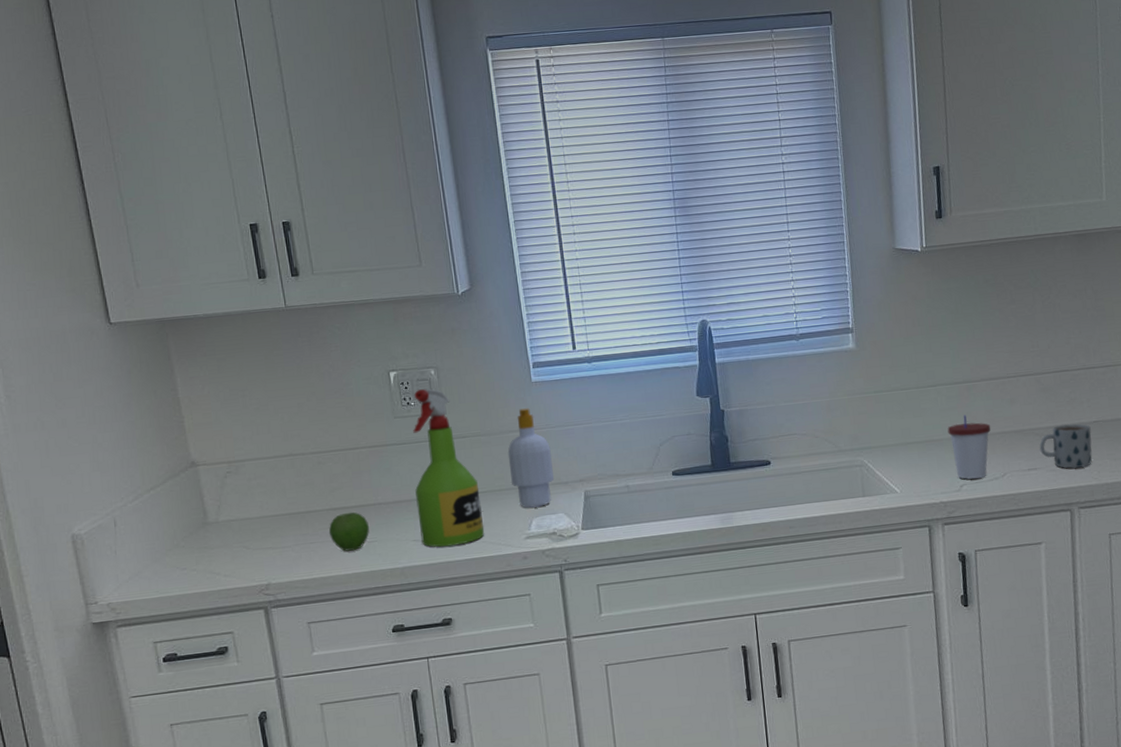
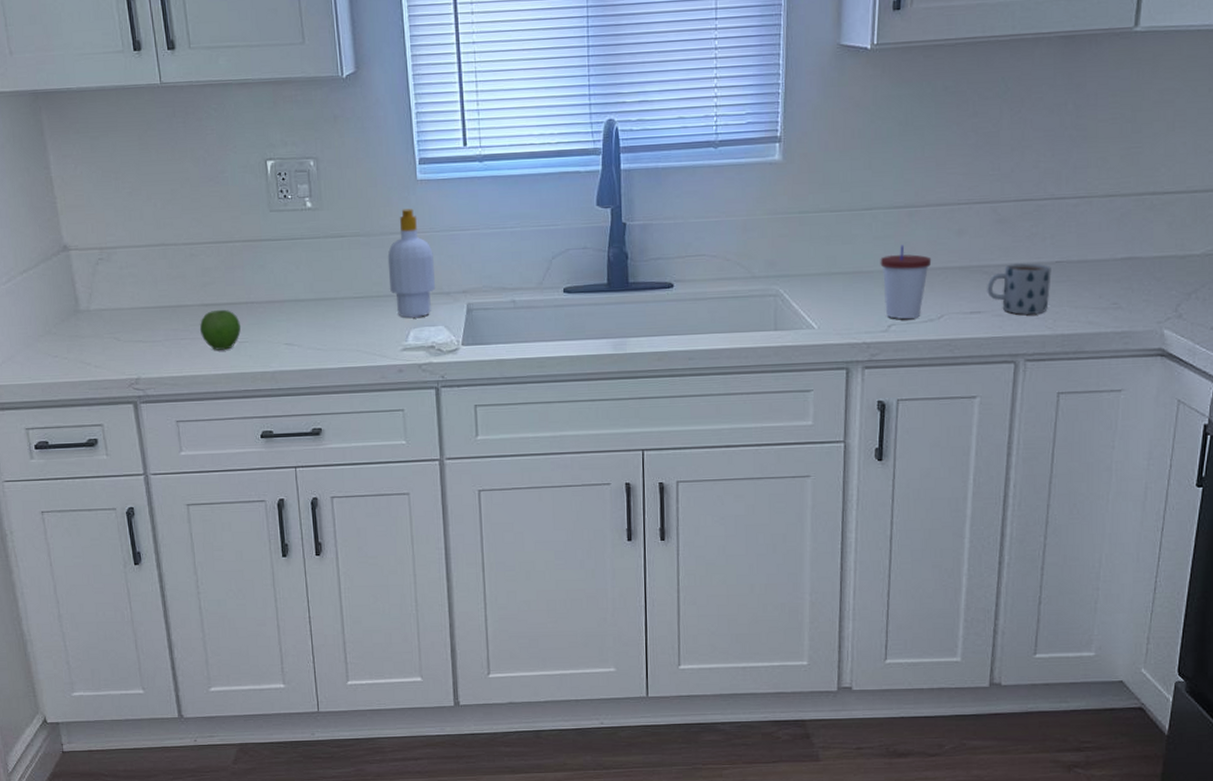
spray bottle: present [413,388,485,547] -> none [289,181,360,353]

